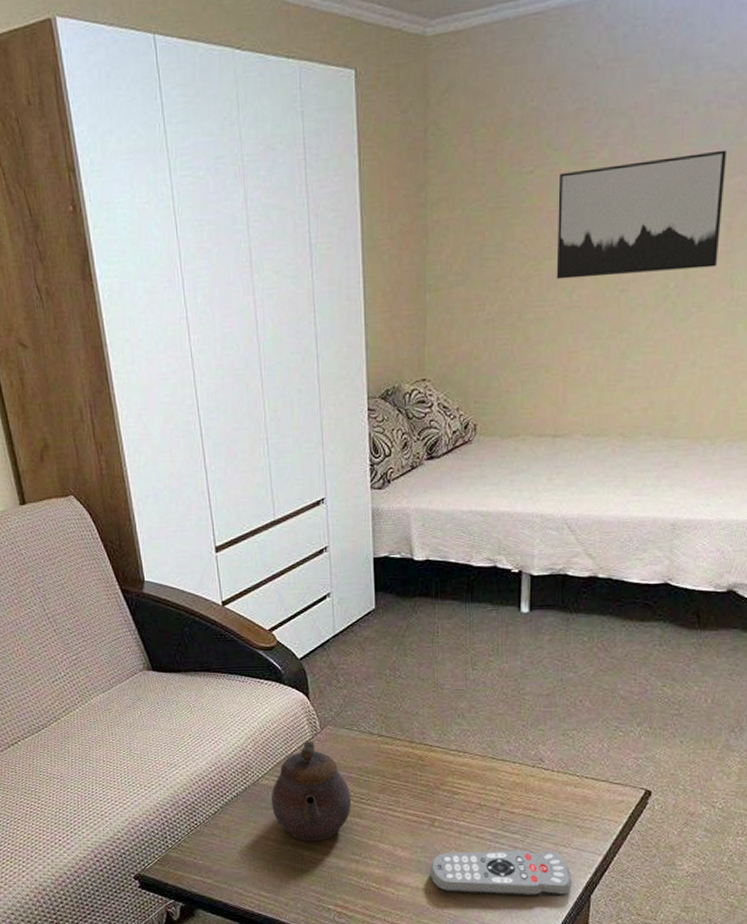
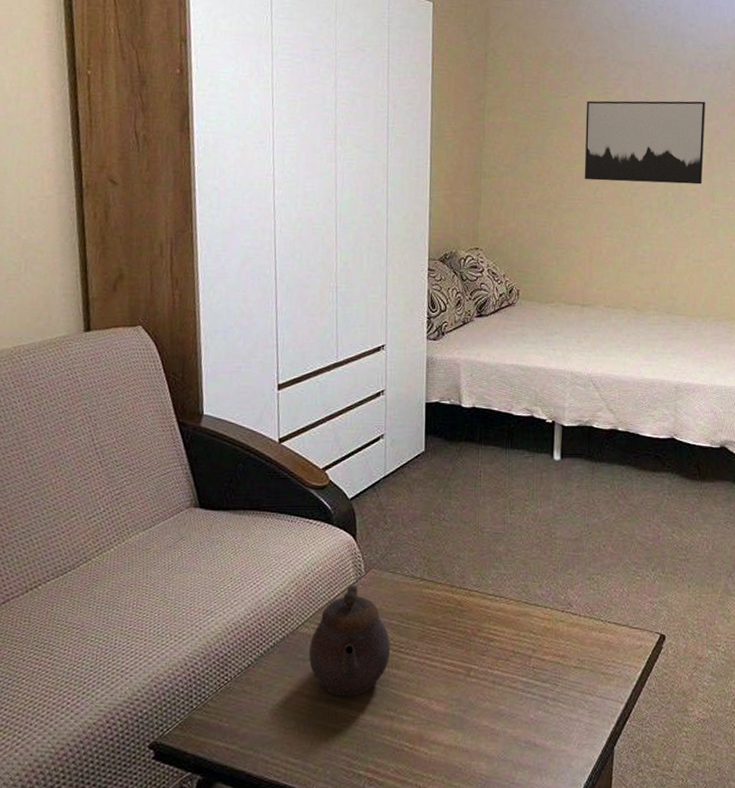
remote control: present [429,850,572,896] -> none [463,700,597,751]

